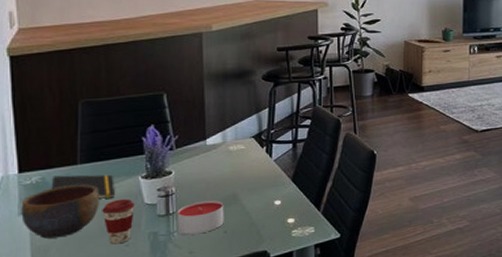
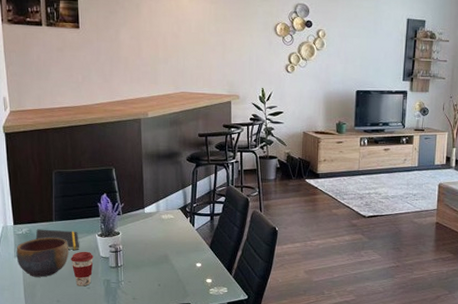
candle: present [177,200,224,235] -> none [124,258,158,285]

